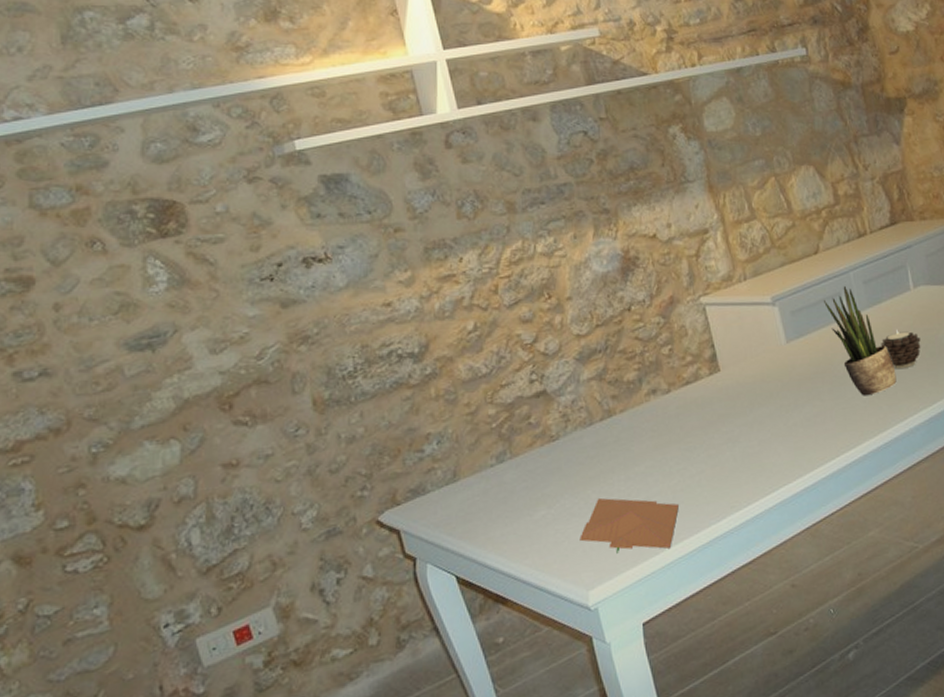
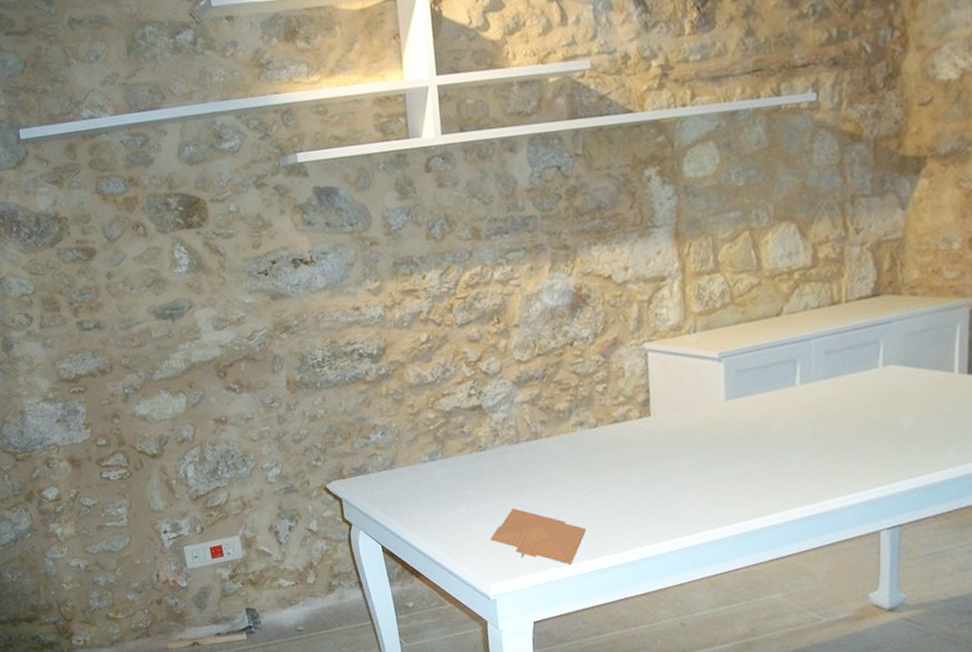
potted plant: present [823,285,897,396] -> none [774,352,840,466]
candle: present [880,329,921,368] -> none [829,406,877,446]

